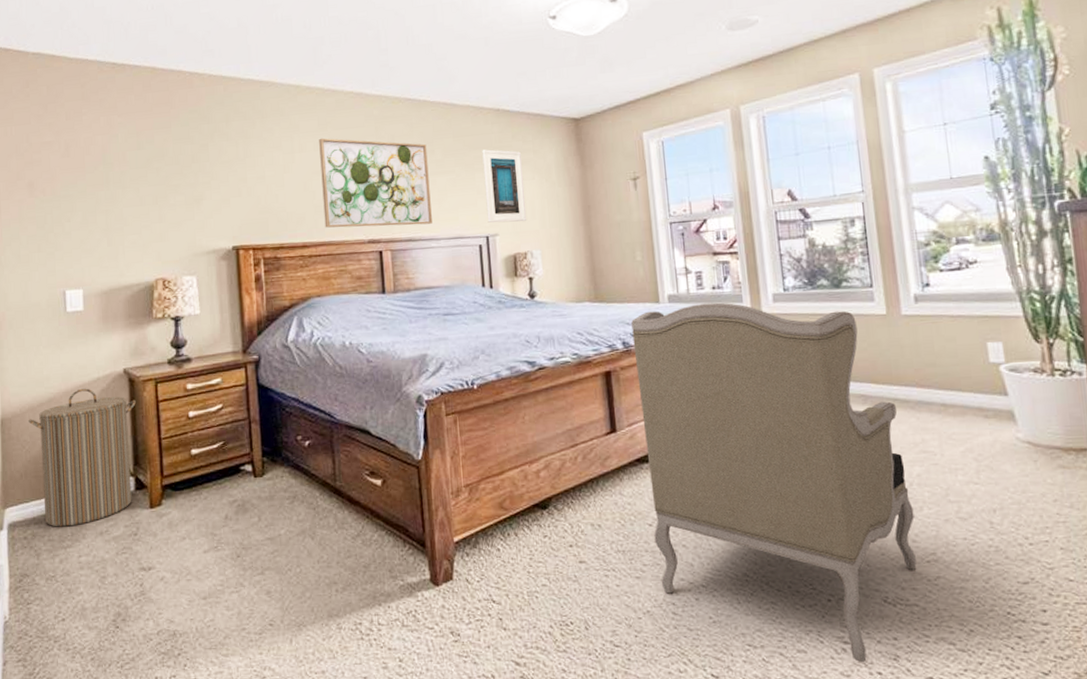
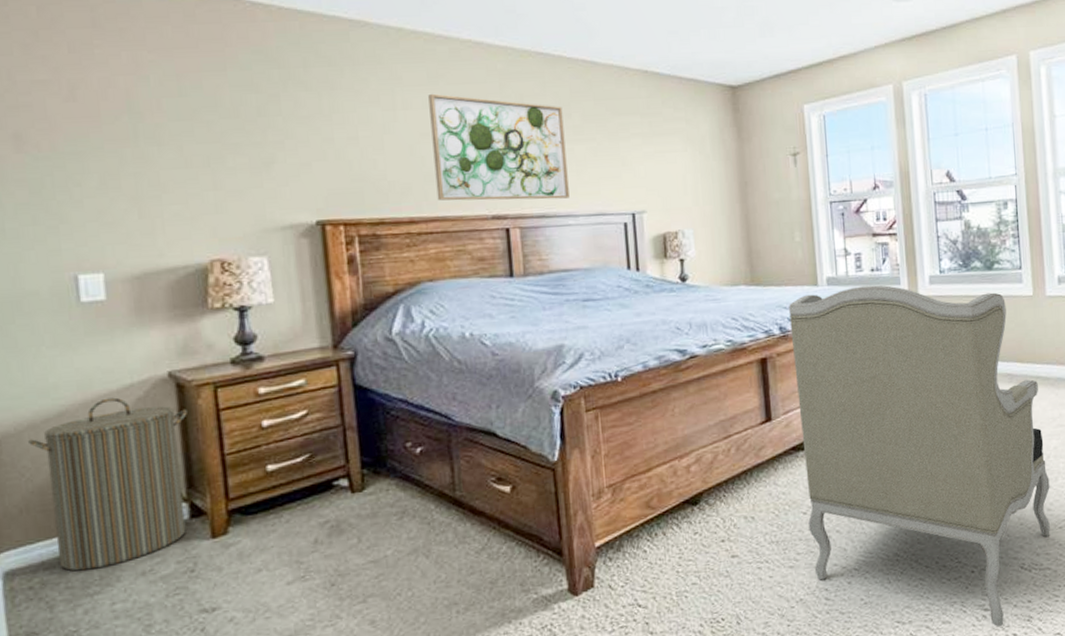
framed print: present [482,149,527,223] -> none [627,116,678,199]

